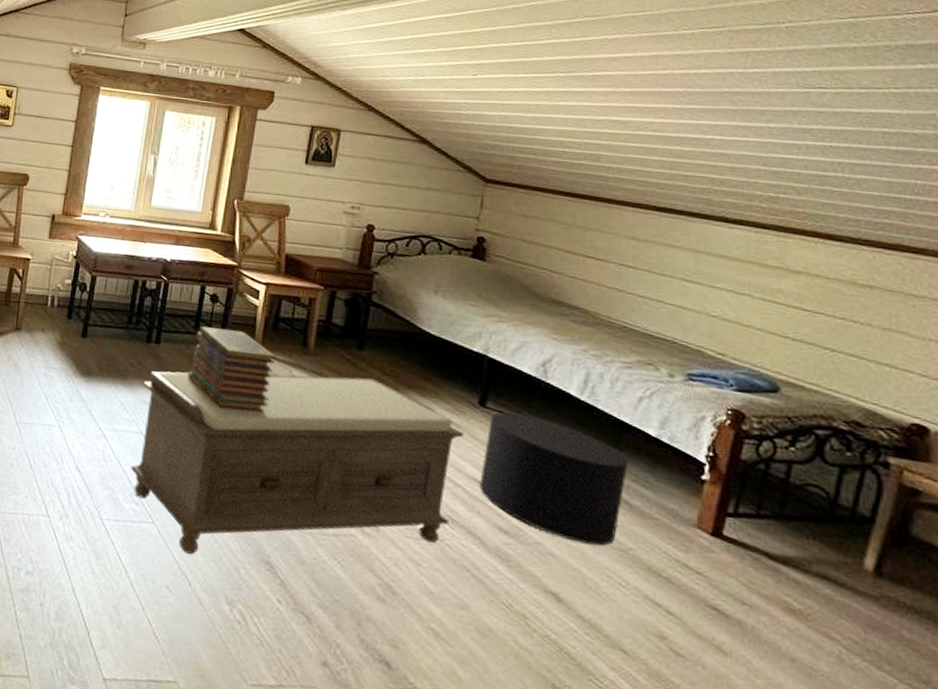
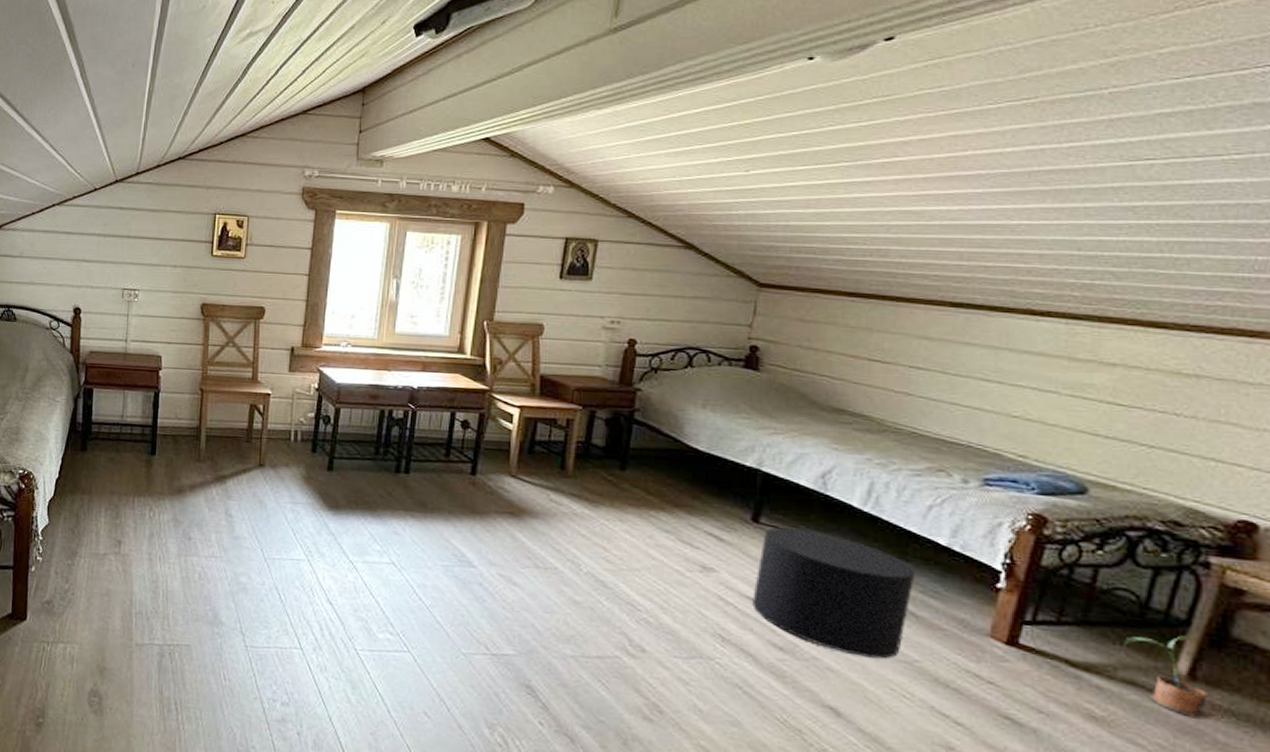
bench: present [130,371,464,555] -> none [383,498,736,681]
book stack: present [187,326,276,413] -> none [439,454,533,539]
potted plant: none [815,531,898,615] -> present [1123,634,1213,719]

